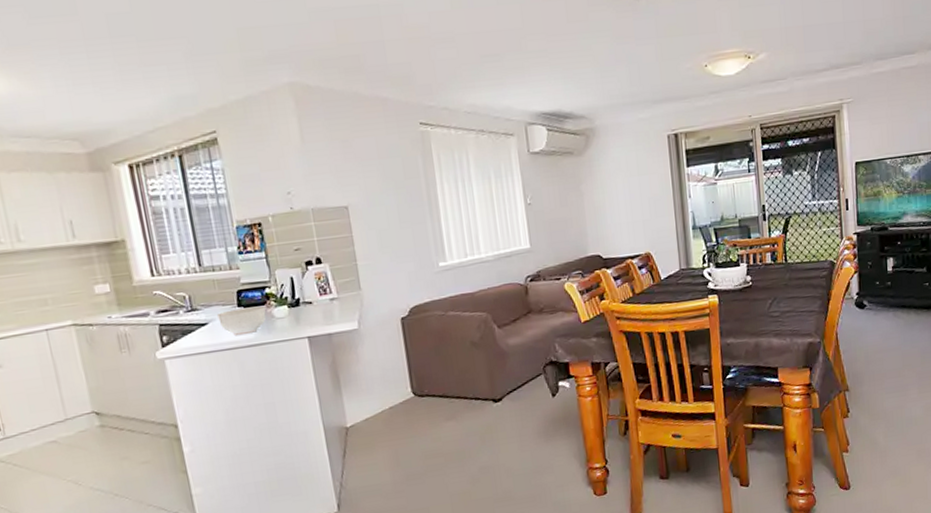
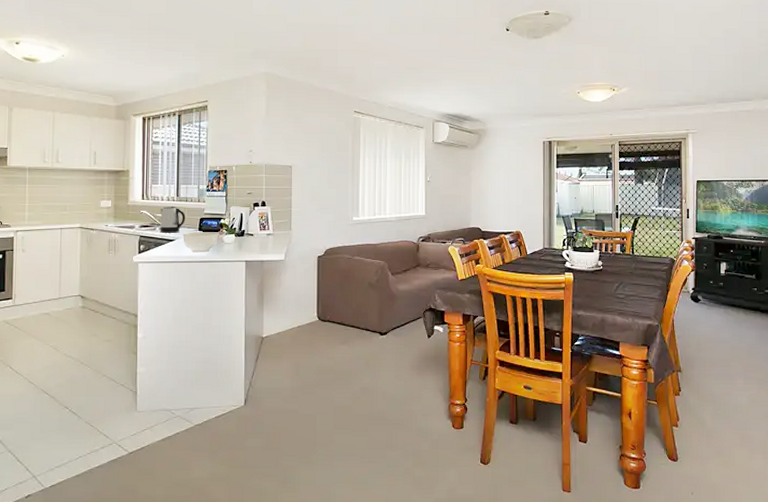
kettle: none [178,279,218,317] -> present [159,206,186,233]

